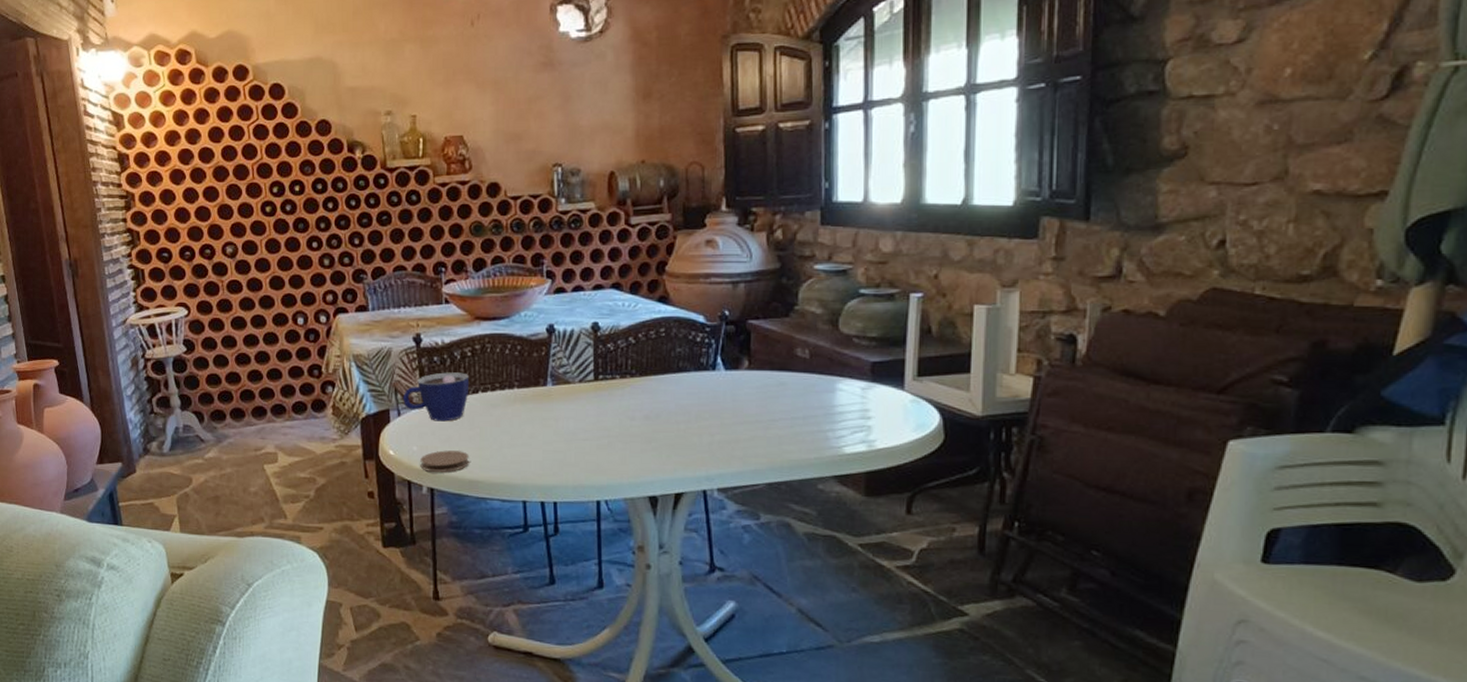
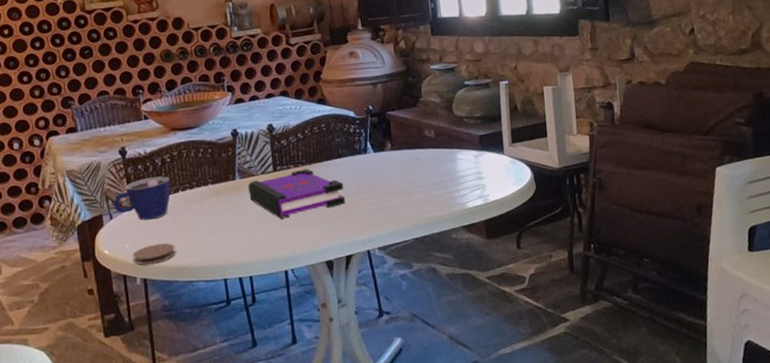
board game: none [560,381,682,439] -> present [247,169,346,219]

